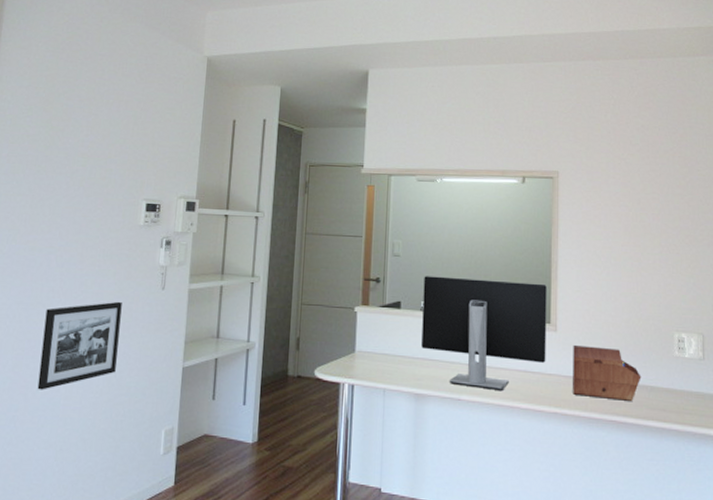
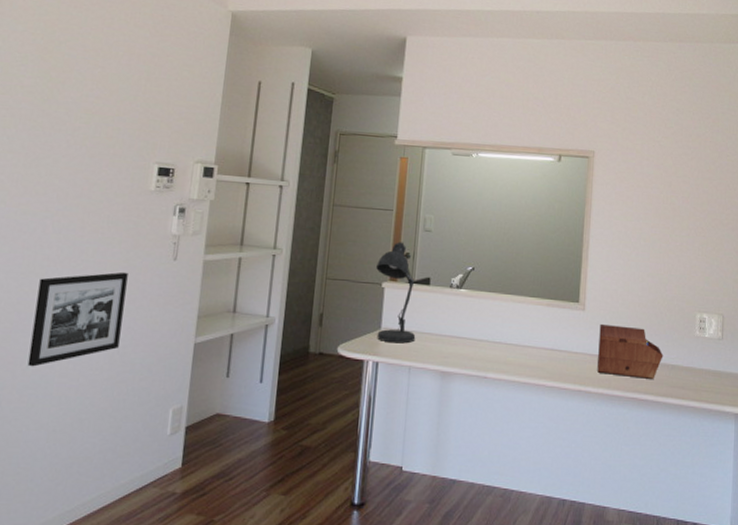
desk lamp: none [348,267,389,366] -> present [376,242,416,344]
monitor: present [421,276,547,392] -> none [449,252,577,370]

